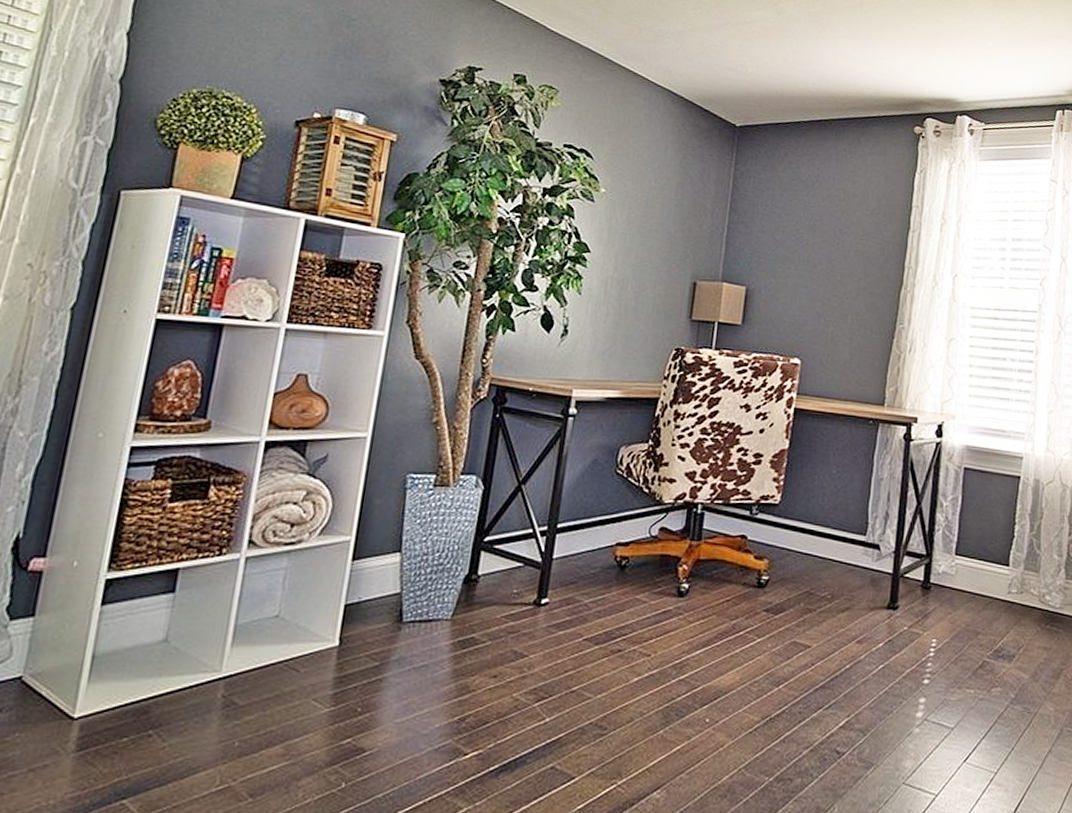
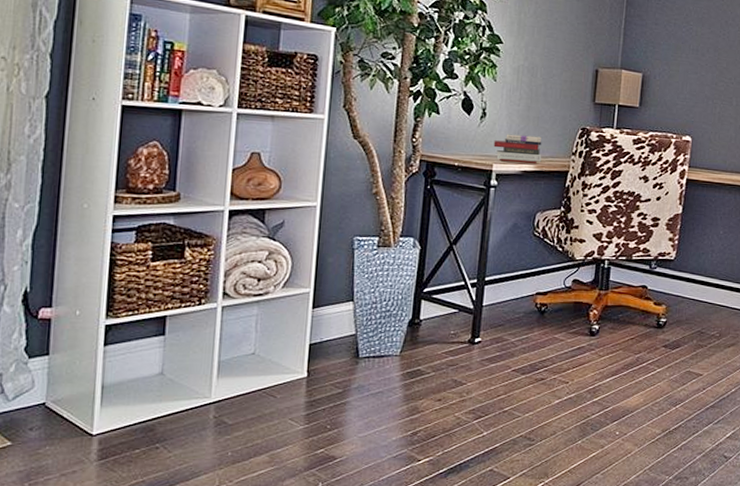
books: none [574,354,630,390] -> present [493,134,542,164]

